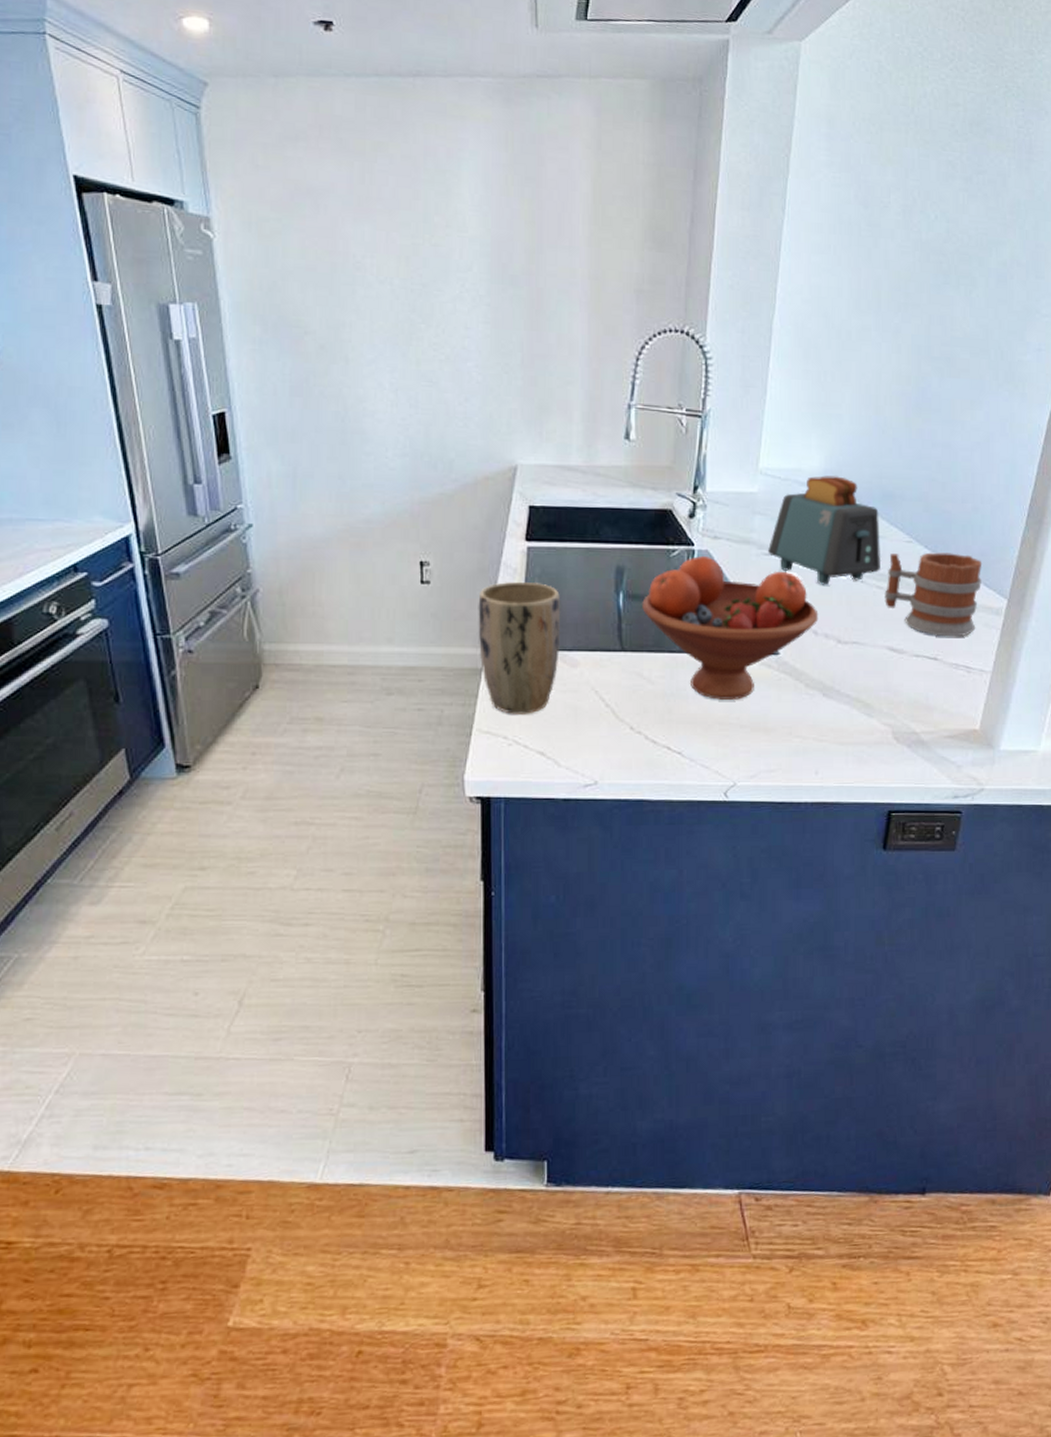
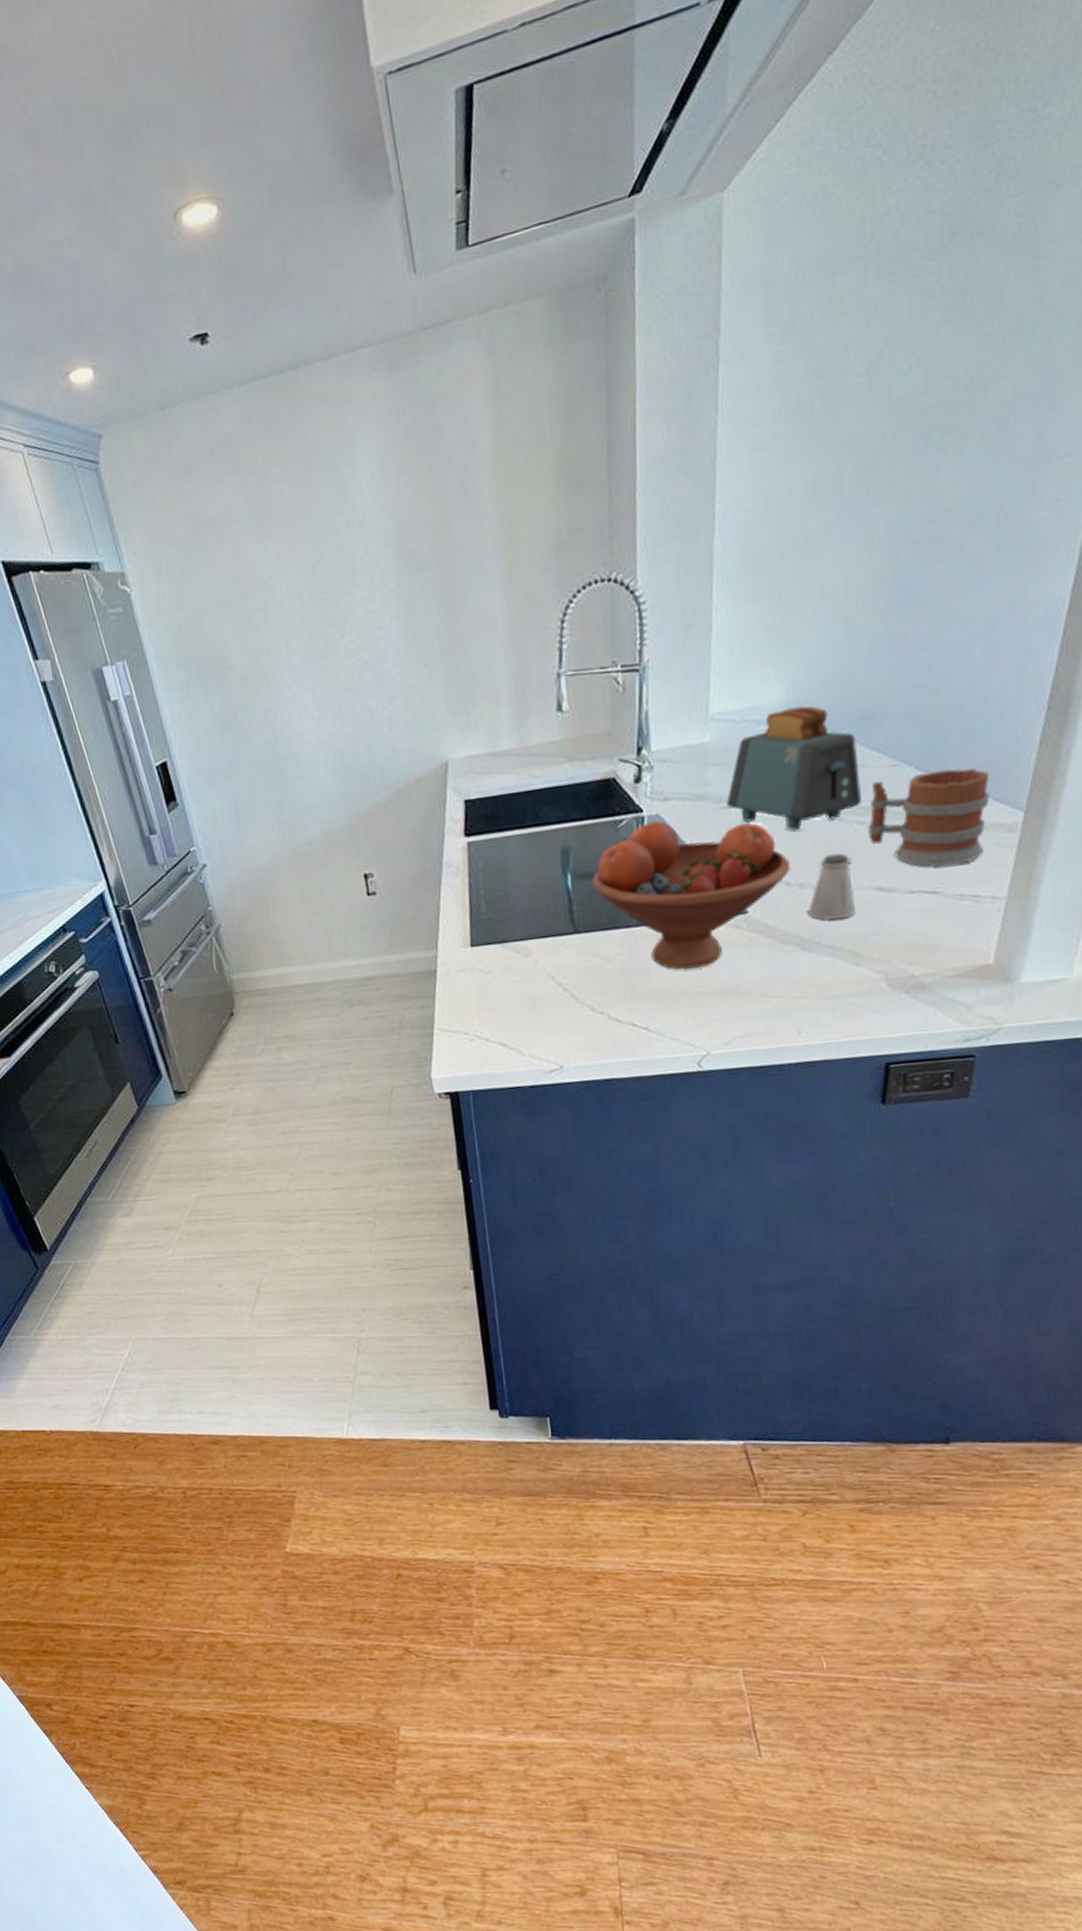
plant pot: present [478,581,560,714] -> none [424,877,511,1010]
saltshaker: none [830,611,871,672] -> present [807,853,856,920]

